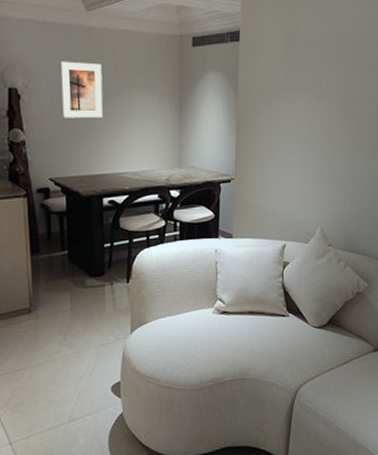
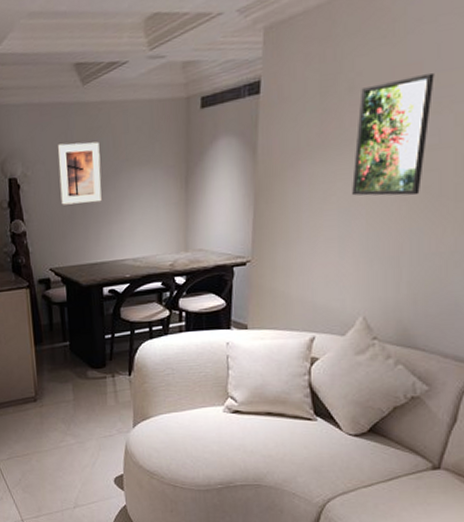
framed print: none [309,43,362,134] -> present [352,72,434,196]

